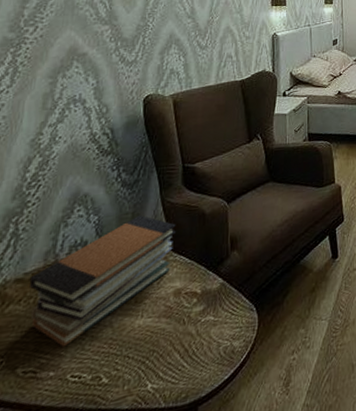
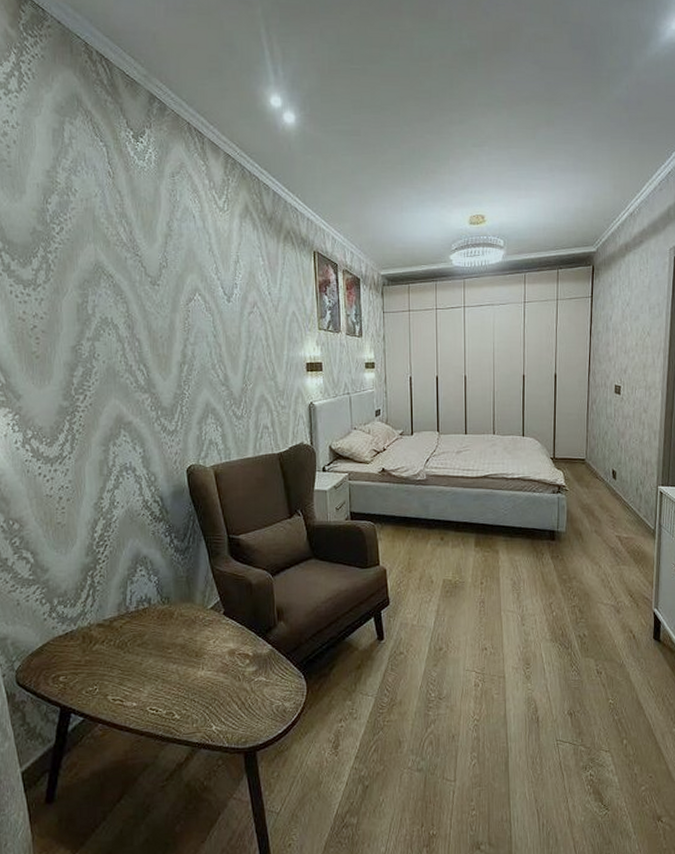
book stack: present [29,214,177,347] -> none [108,579,227,685]

